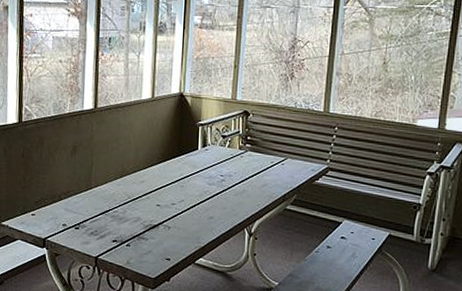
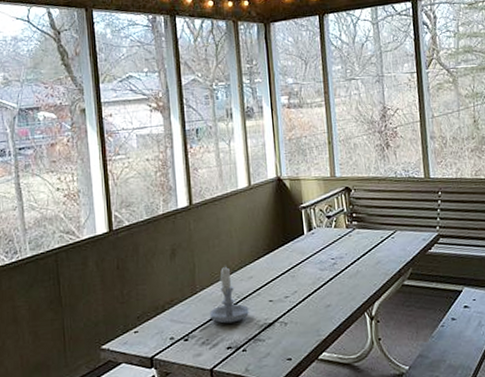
candle: none [101,167,137,220] -> present [210,264,249,324]

